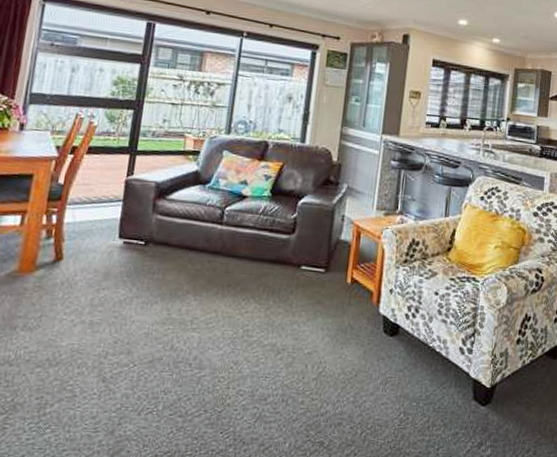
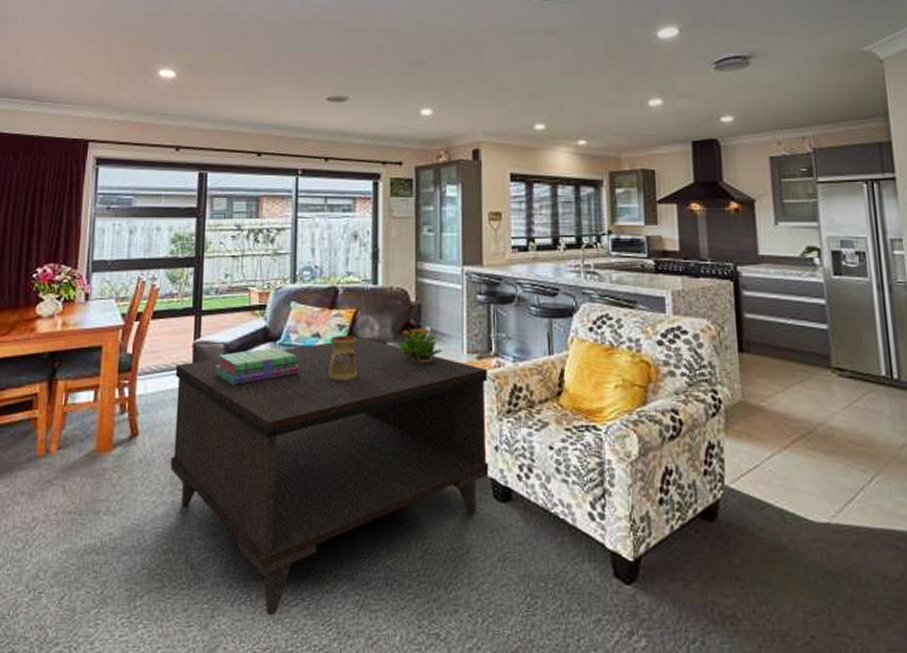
coffee table: none [91,188,392,425] -> present [170,338,489,616]
stack of books: none [144,190,226,221] -> present [215,347,300,385]
oil burner: none [251,184,282,225] -> present [329,335,358,381]
potted flower: none [316,184,357,216] -> present [397,328,444,364]

